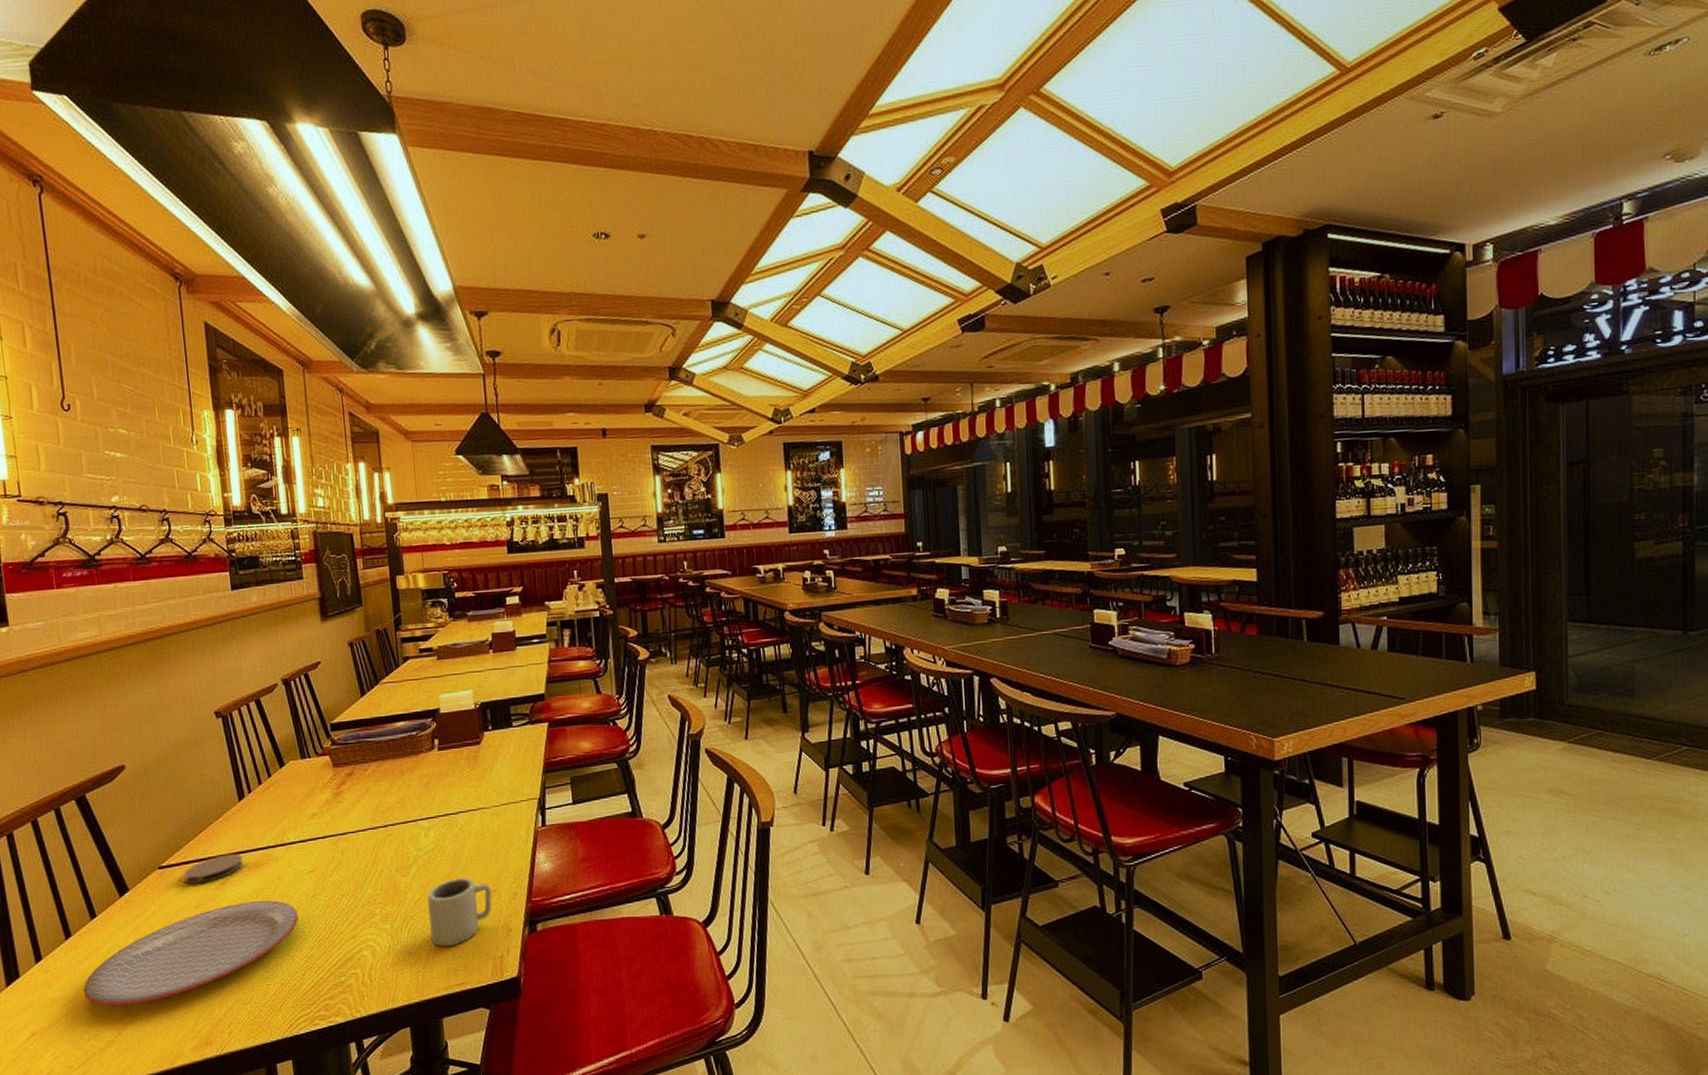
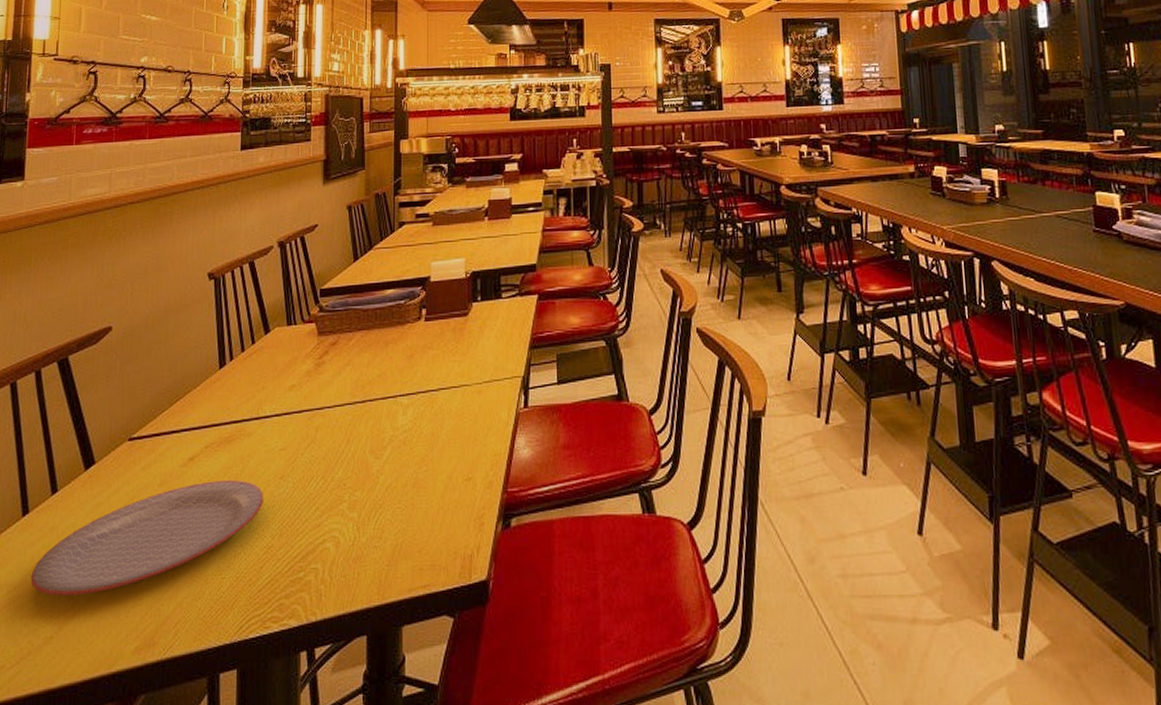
coaster: present [183,854,244,884] -> none [152,427,216,458]
cup: present [427,878,492,947] -> none [398,463,466,541]

